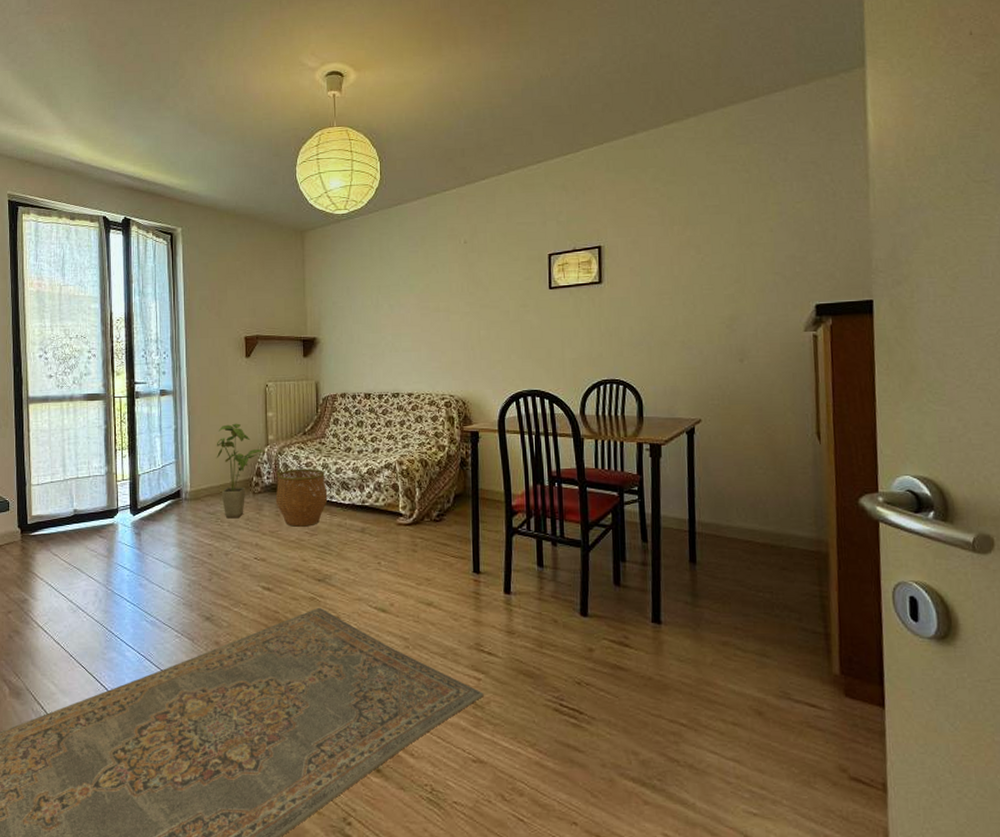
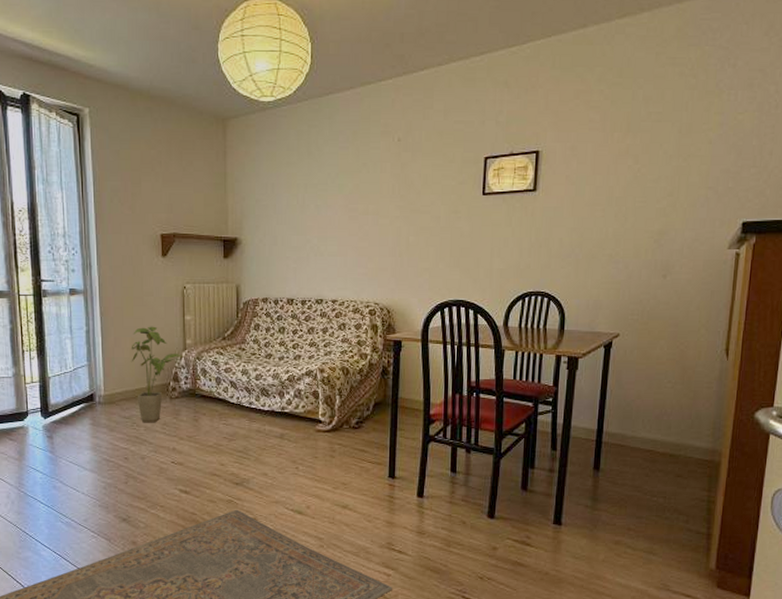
basket: present [275,468,328,527] -> none [193,374,247,432]

